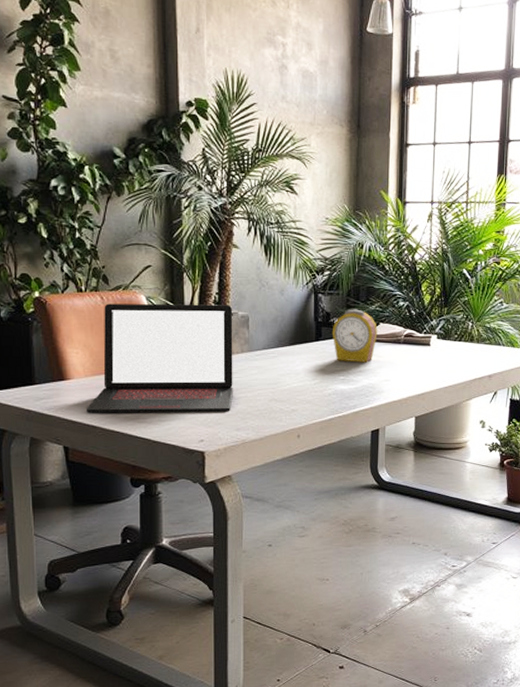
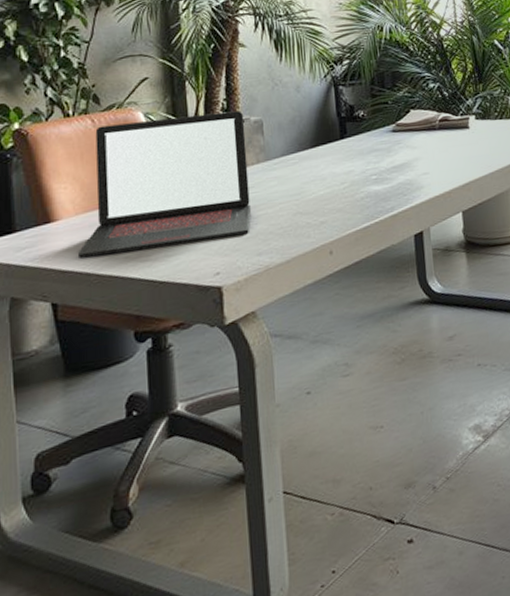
alarm clock: present [332,309,378,363] -> none [357,97,409,159]

